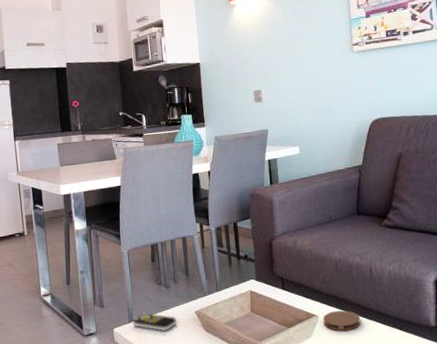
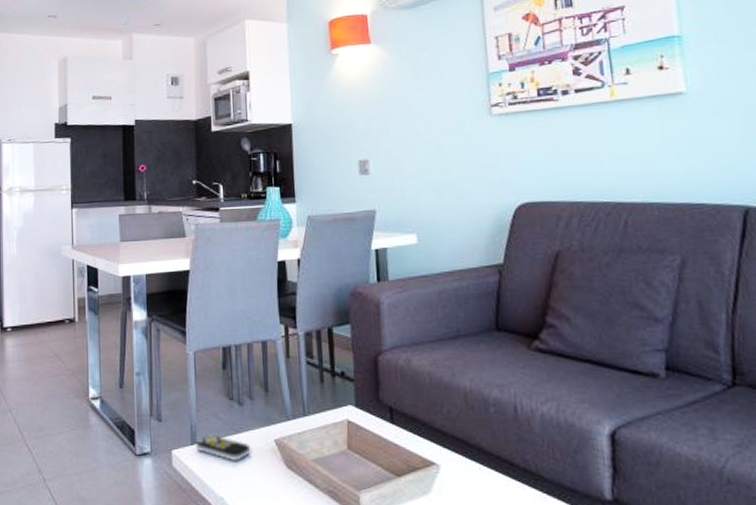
coaster: present [323,310,361,332] -> none [446,461,500,492]

